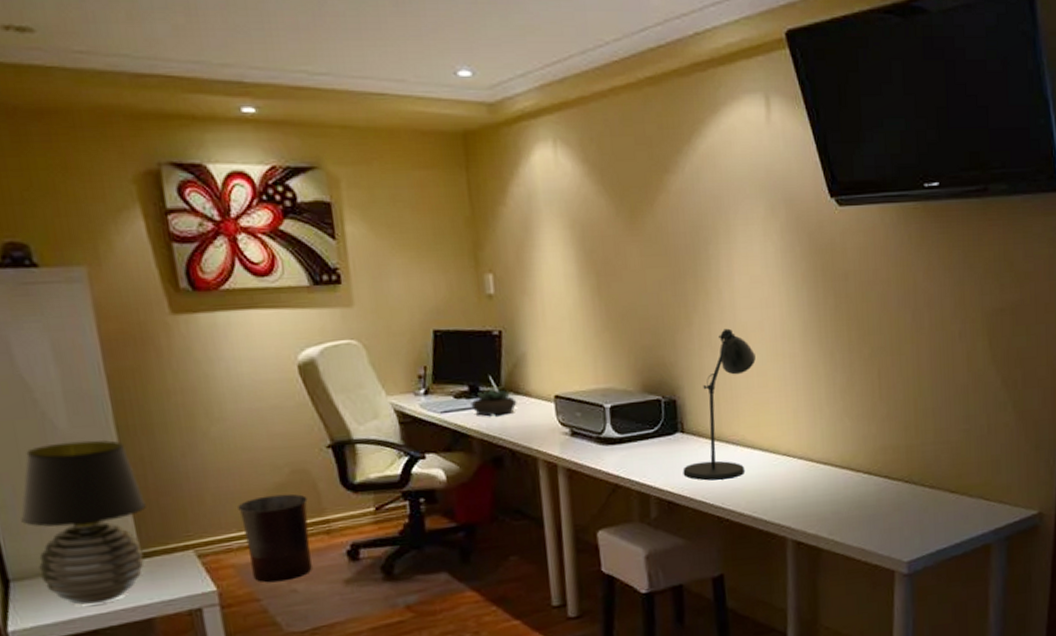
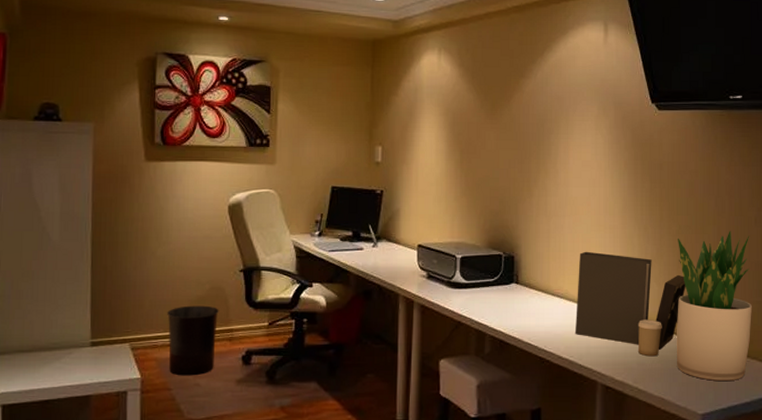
table lamp: present [21,440,146,605] -> none [12,251,101,380]
succulent plant: present [471,389,517,417] -> none [352,236,388,258]
desk lamp: present [683,328,756,481] -> none [514,201,582,326]
binder: none [755,387,843,492] -> present [576,251,652,345]
cup: none [830,461,858,504] -> present [638,319,662,357]
picture frame: none [850,406,883,495] -> present [655,274,686,350]
planter: none [871,349,960,524] -> present [676,231,752,382]

